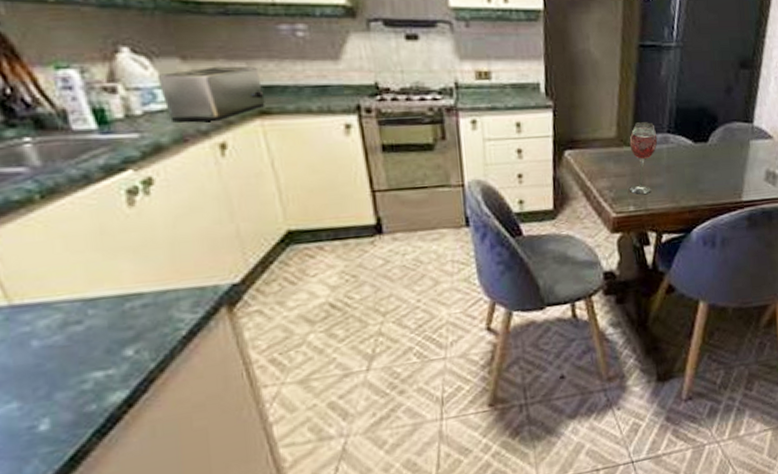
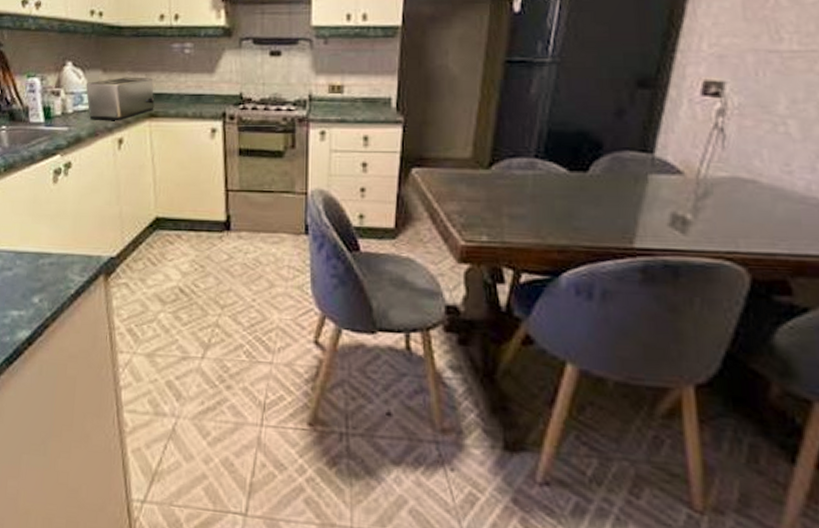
wineglass: present [629,122,658,194] -> none [484,144,522,224]

